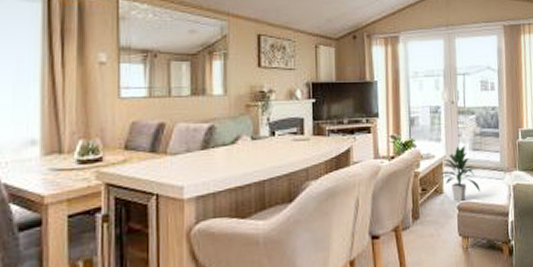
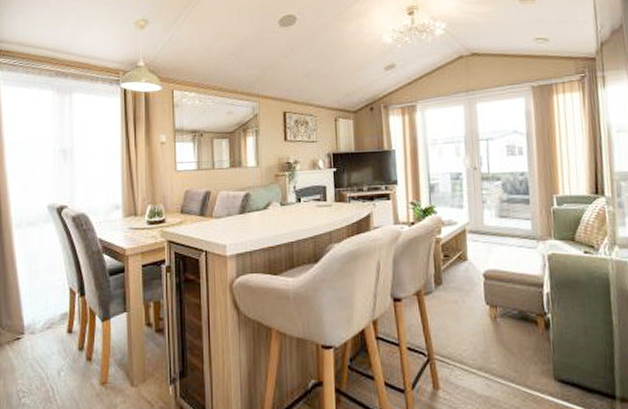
indoor plant: present [440,146,480,201] -> none [464,213,509,269]

